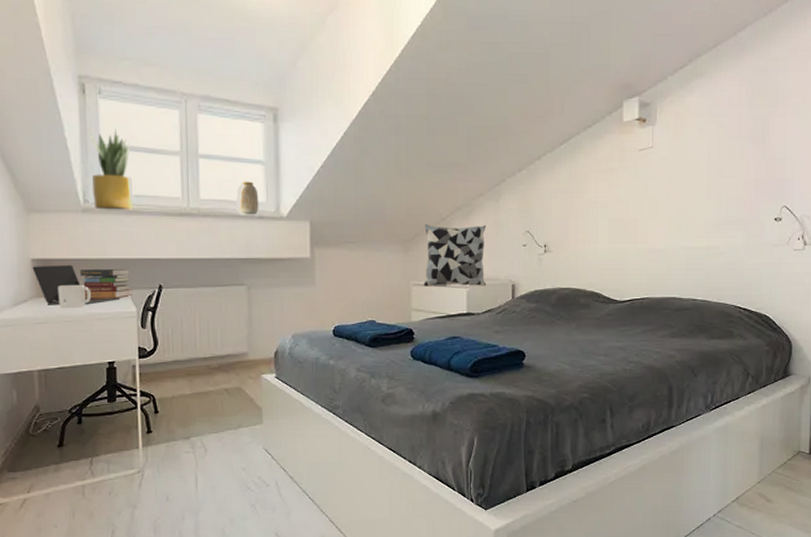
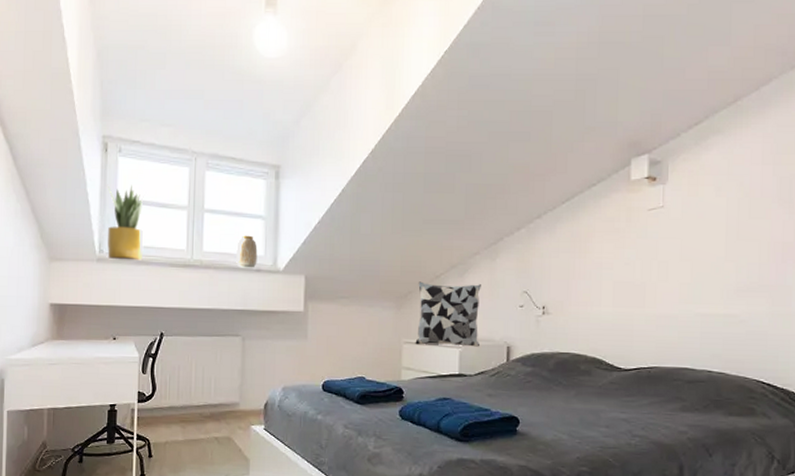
laptop: present [32,264,121,305] -> none [50,310,125,349]
mug: present [58,284,91,309] -> none [70,328,99,352]
books: present [80,268,132,298] -> none [91,314,136,344]

